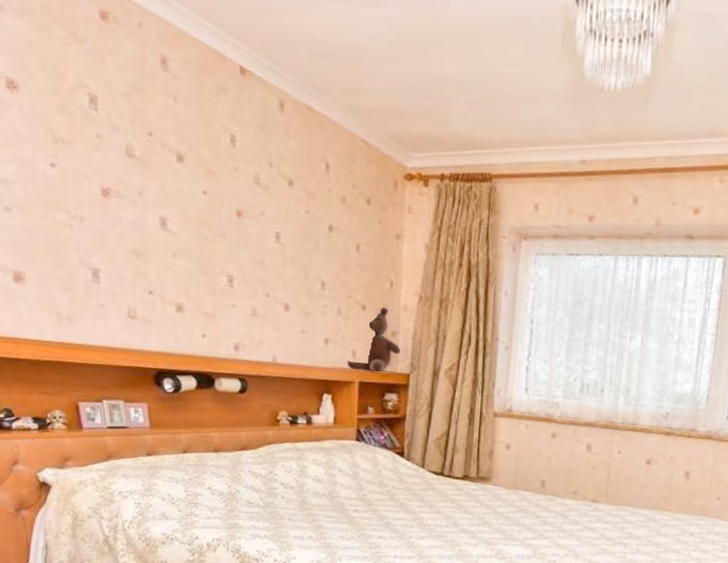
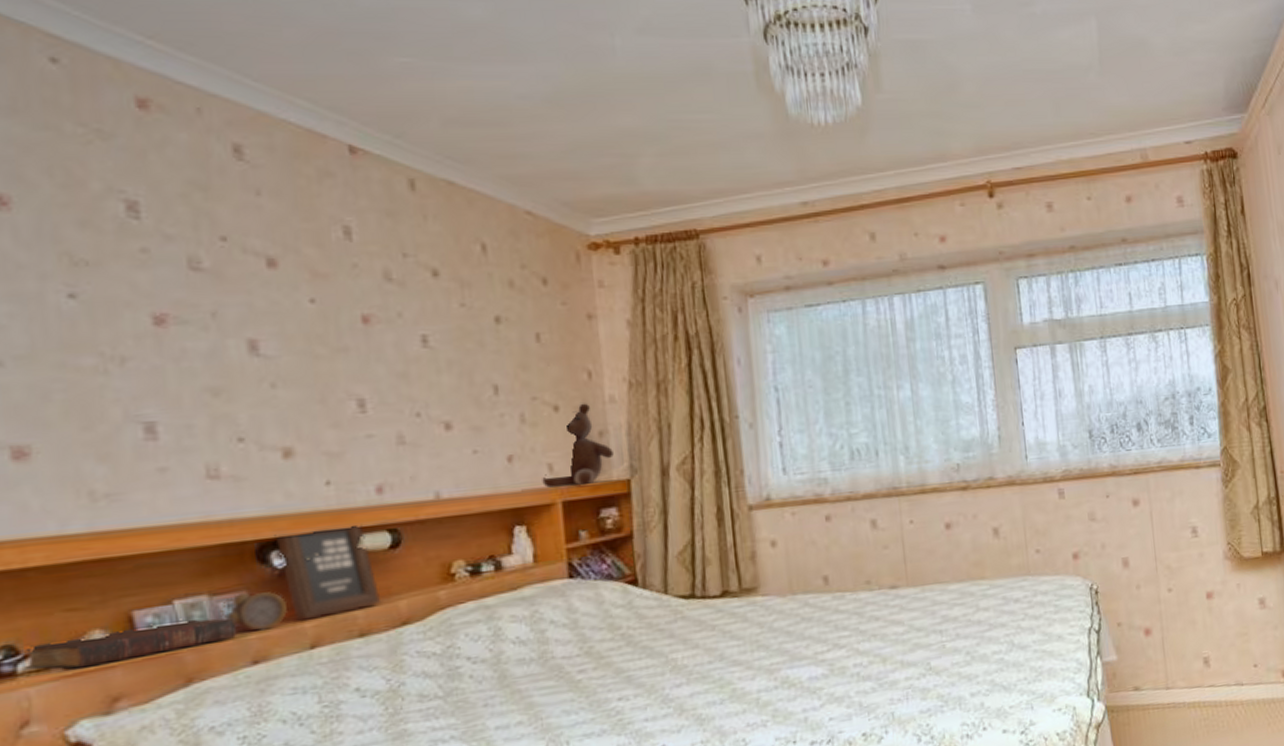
book: none [17,412,140,435] -> present [25,618,237,670]
alarm clock: none [130,404,171,434] -> present [220,592,287,631]
picture frame: none [167,367,229,433] -> present [274,524,380,622]

